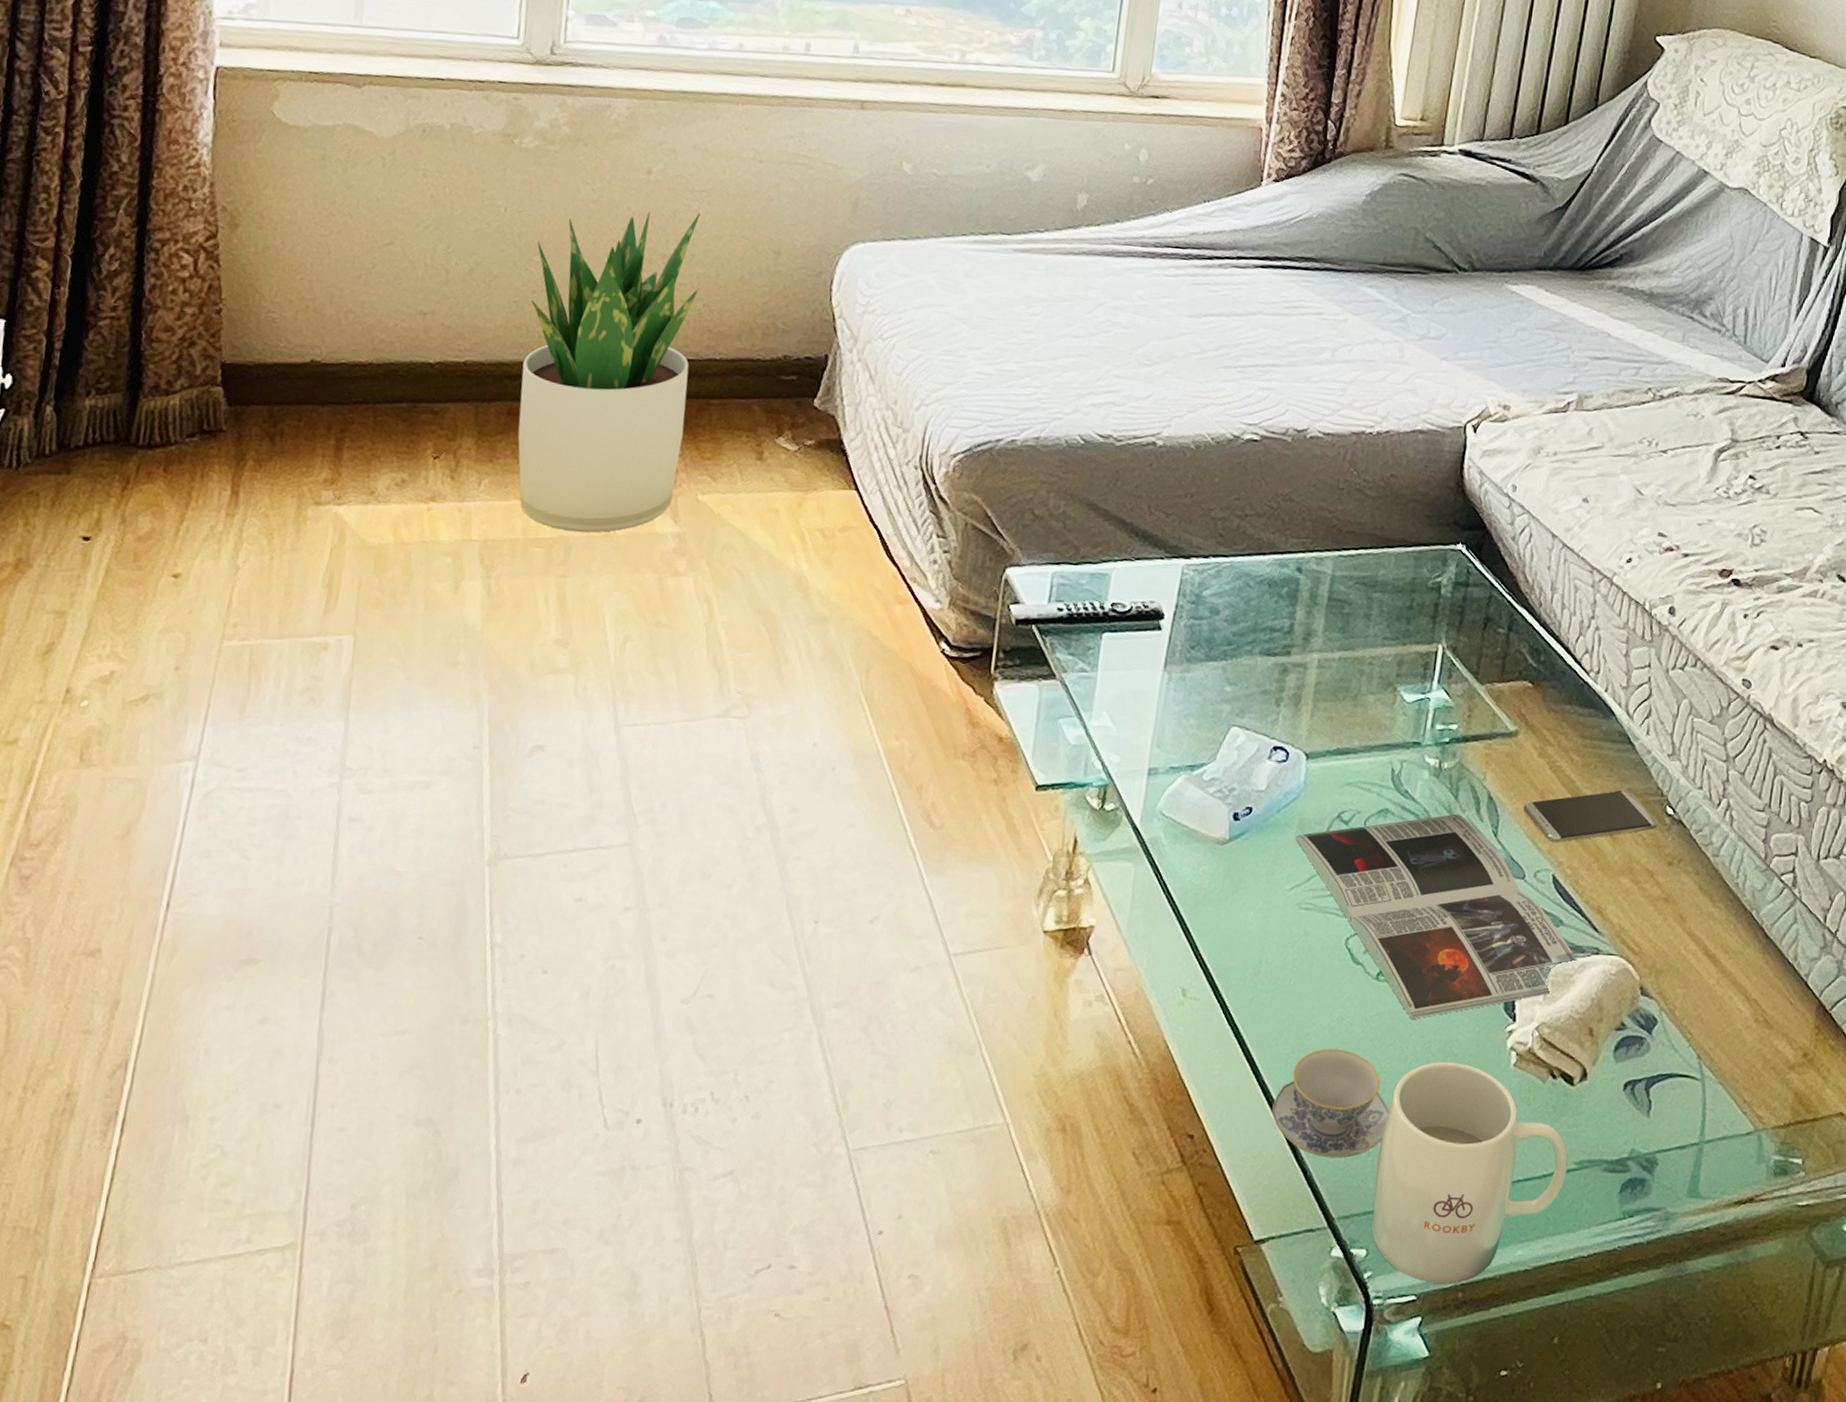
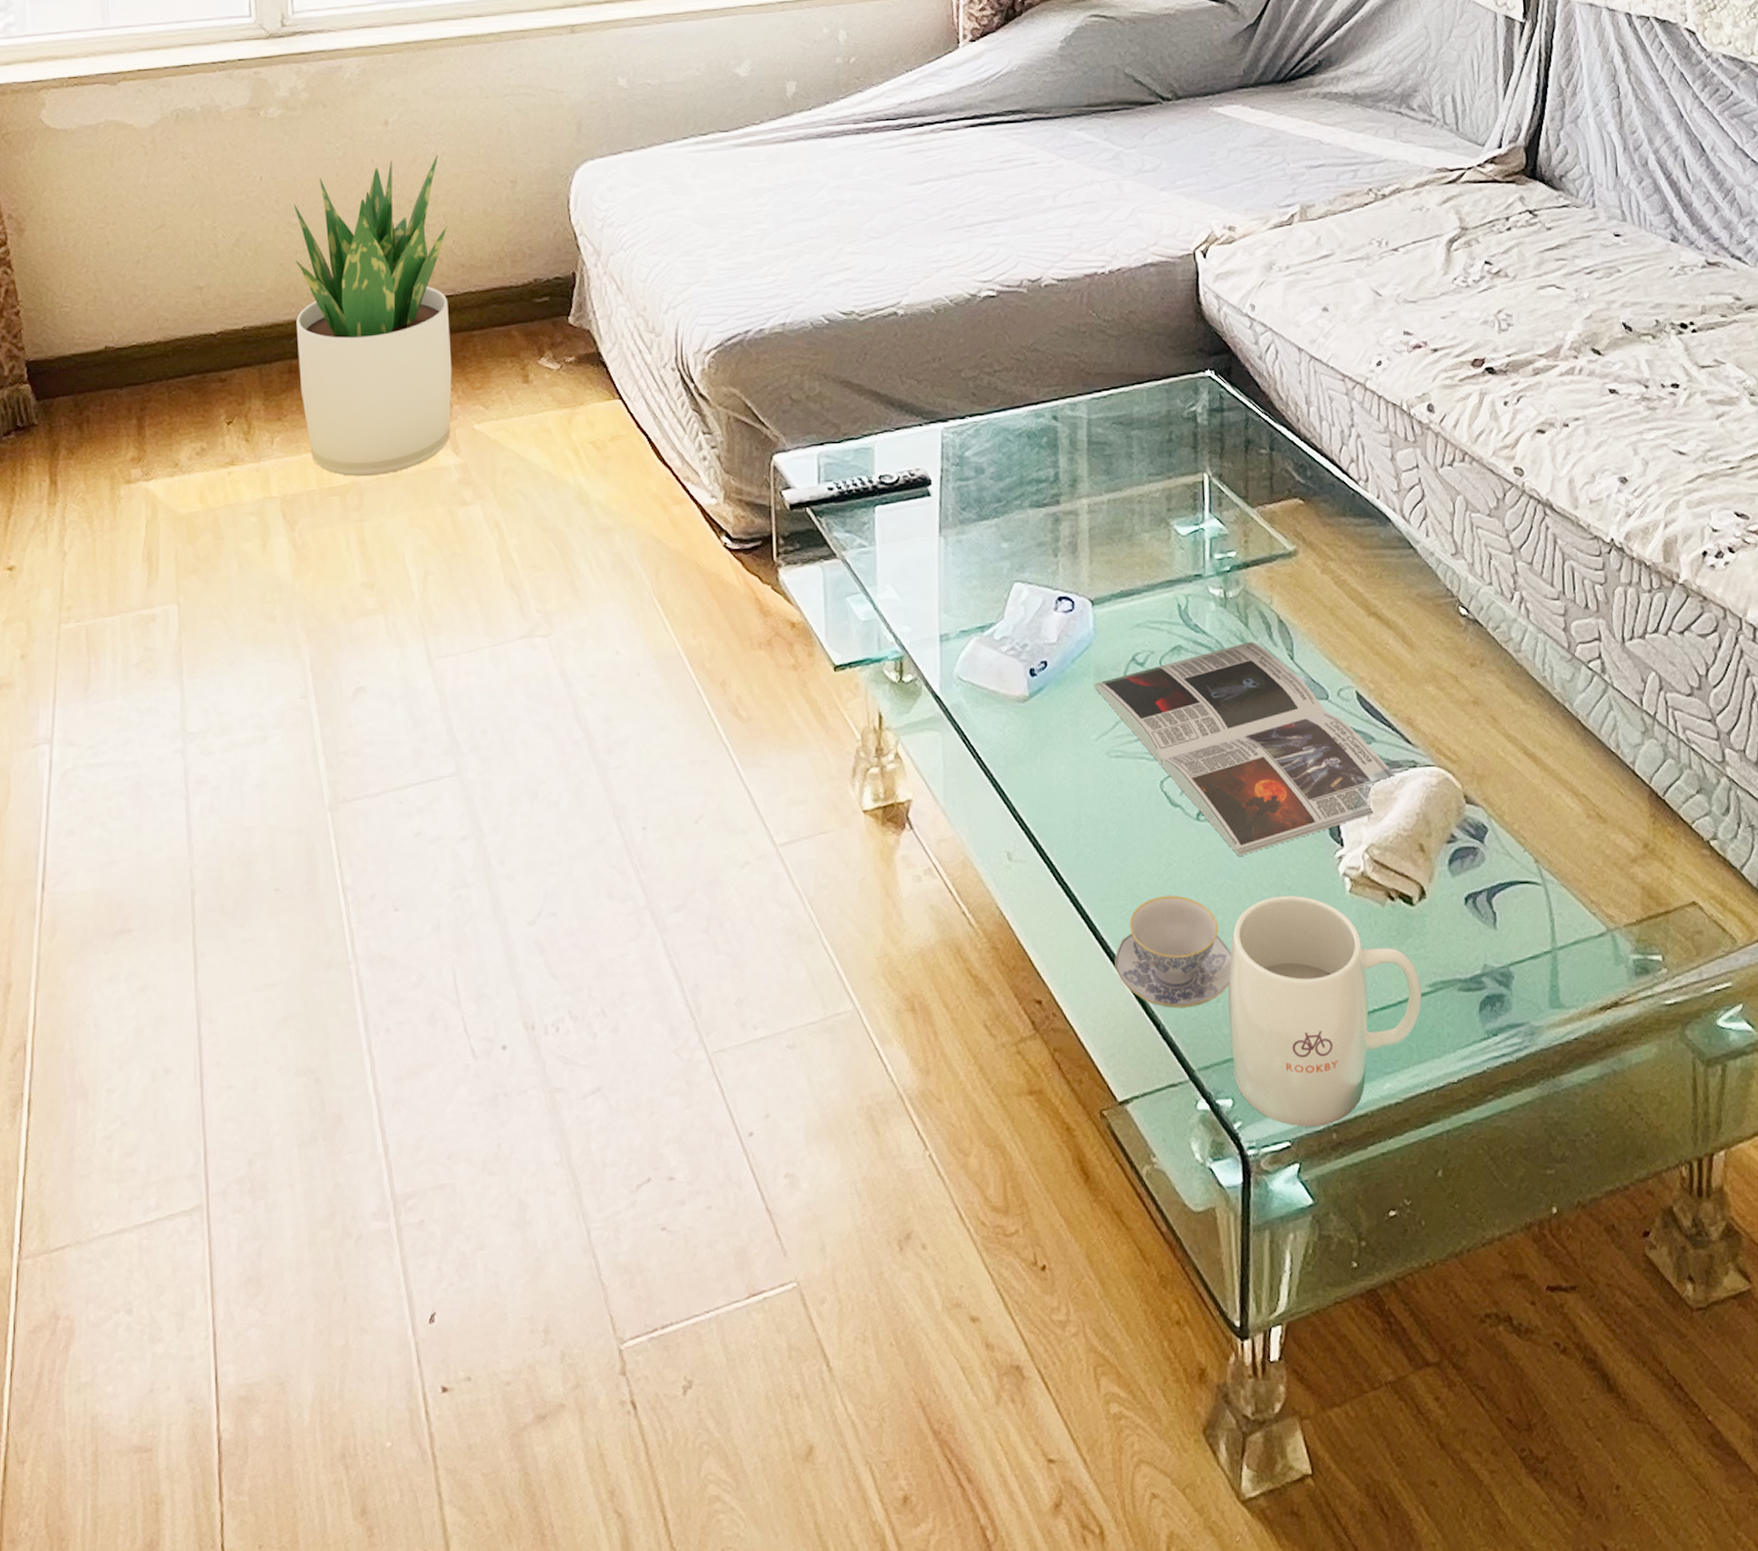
smartphone: present [1523,790,1658,843] -> none [1315,596,1454,659]

